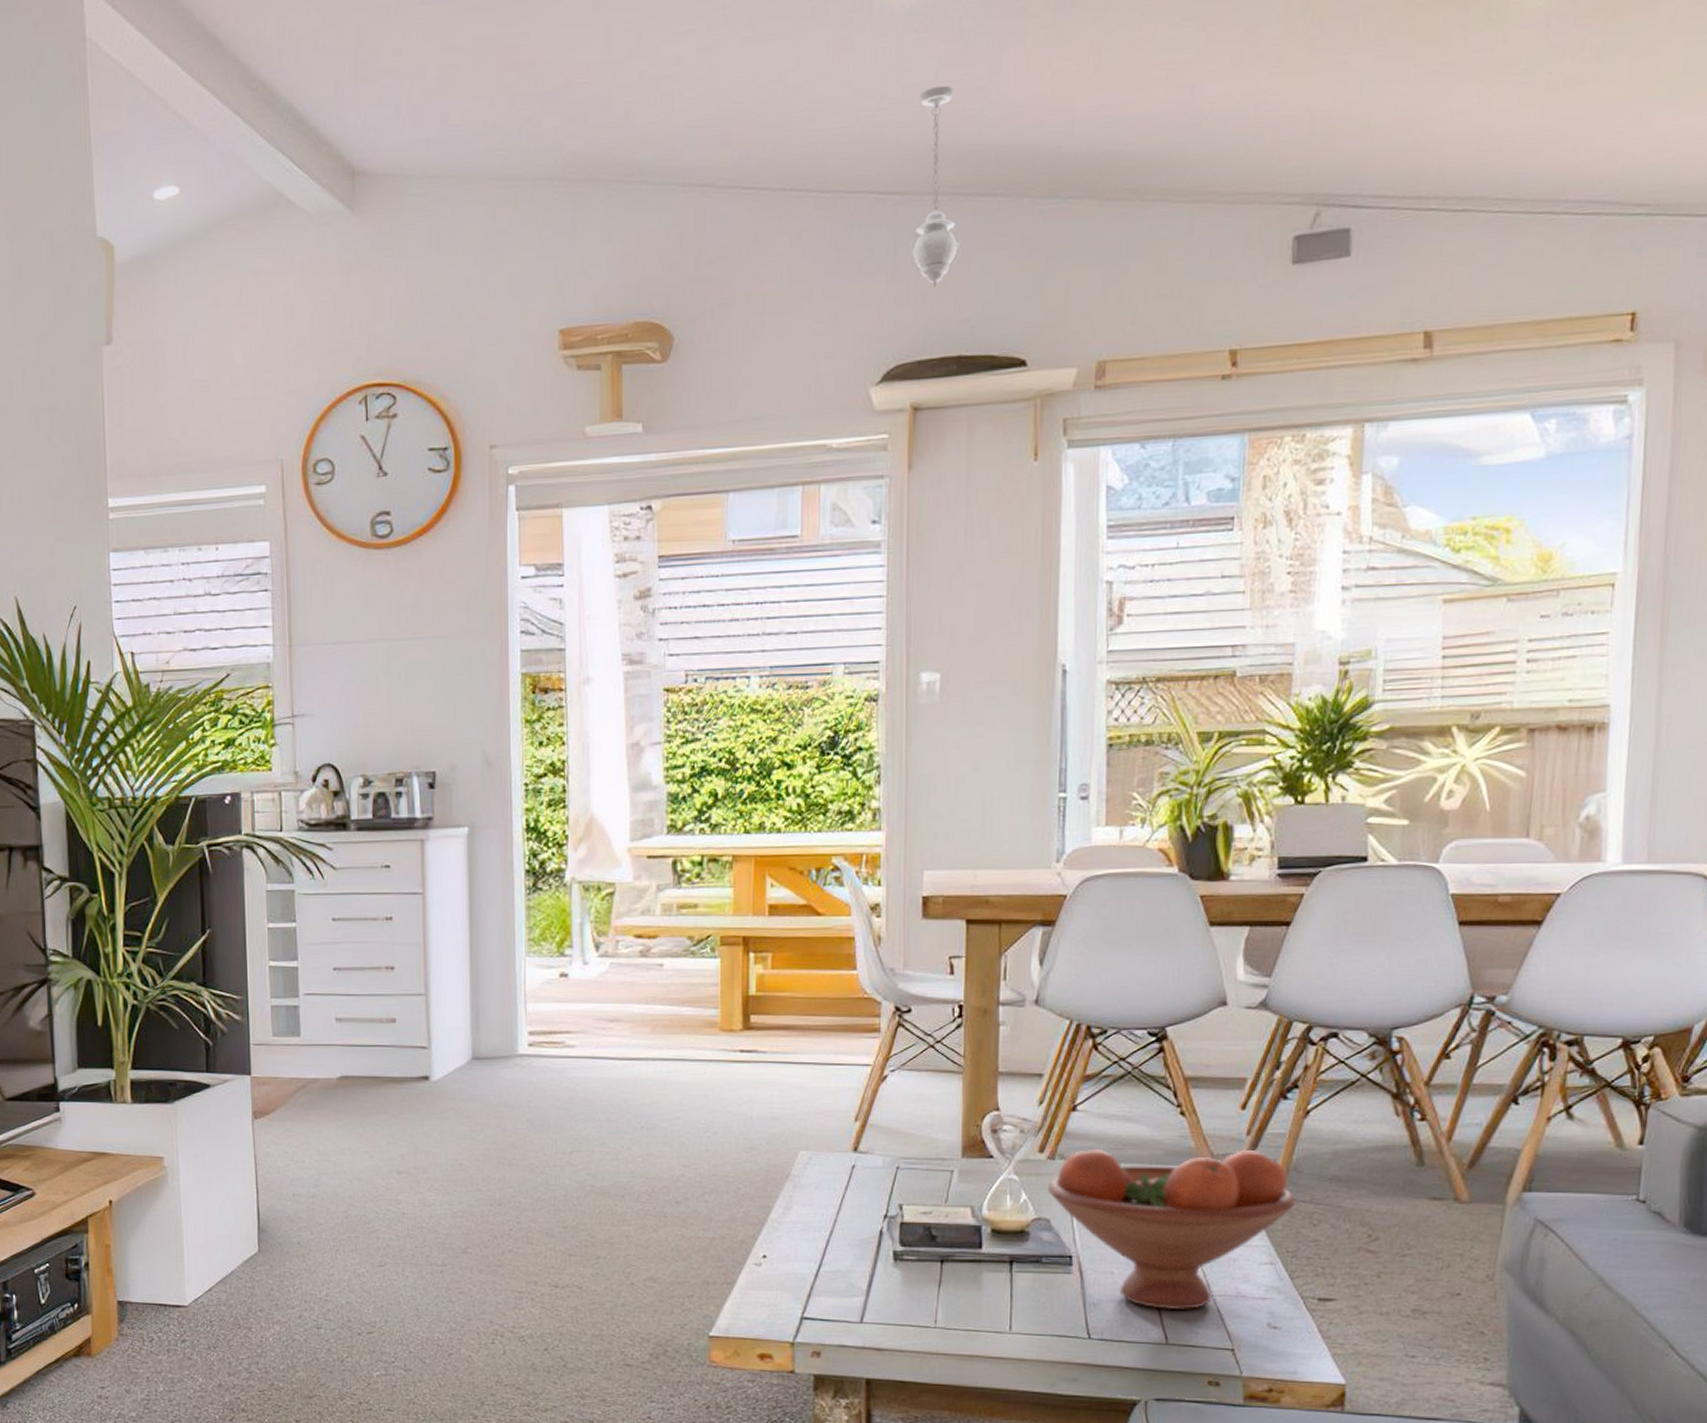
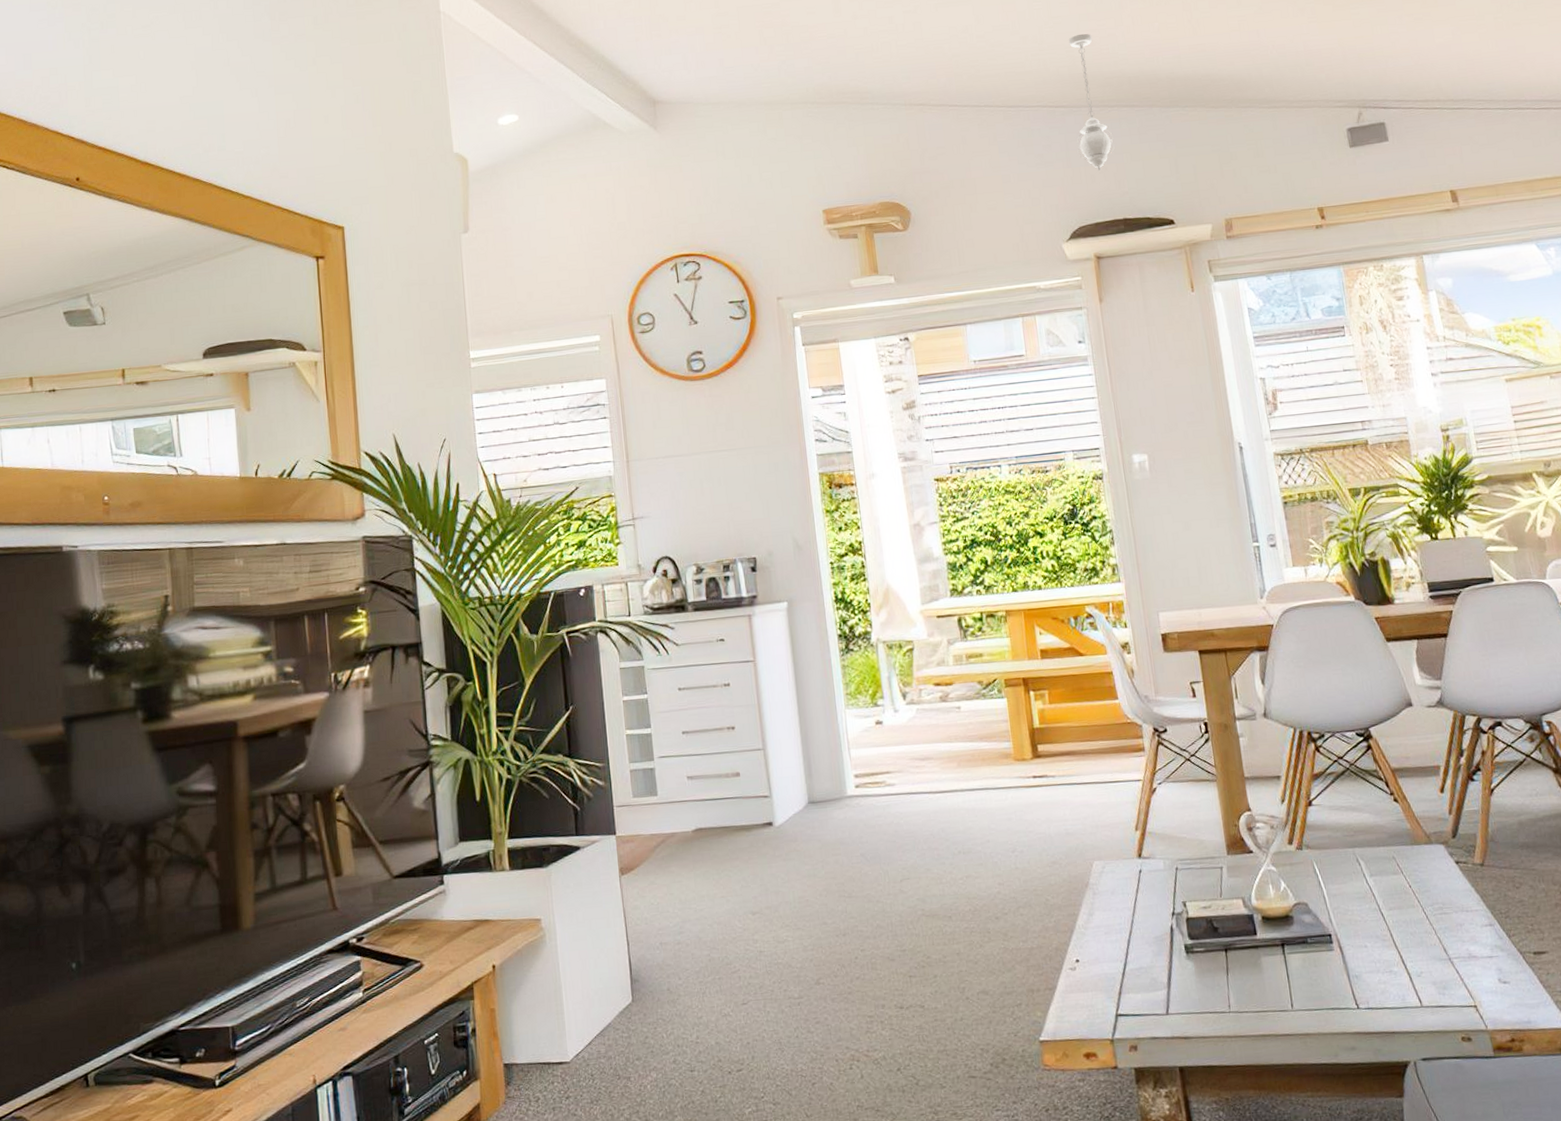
fruit bowl: present [1048,1149,1296,1310] -> none [1301,826,1499,976]

